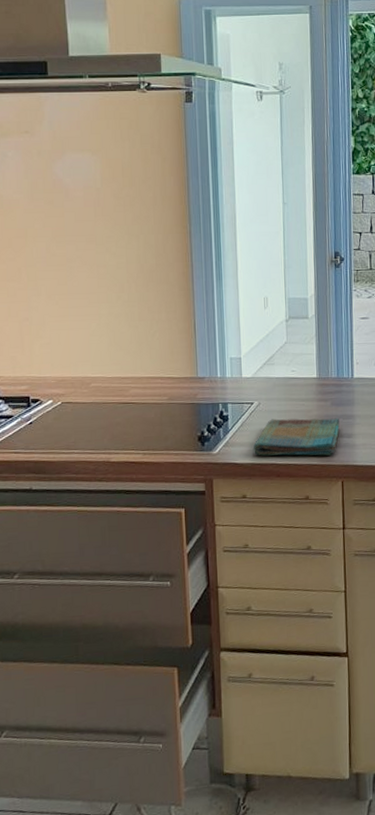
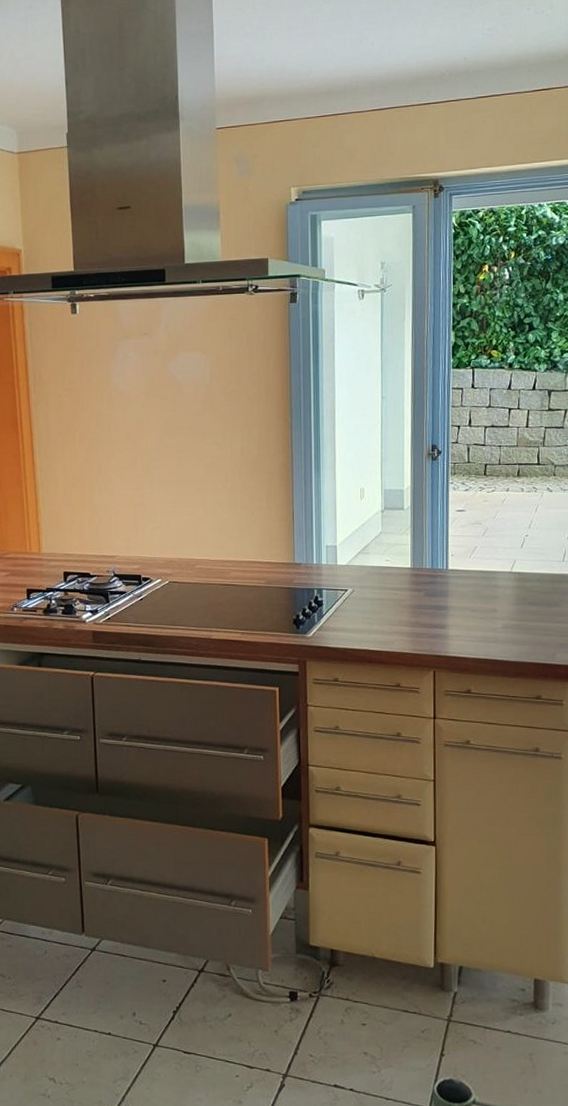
dish towel: present [253,418,340,456] -> none [345,606,433,645]

